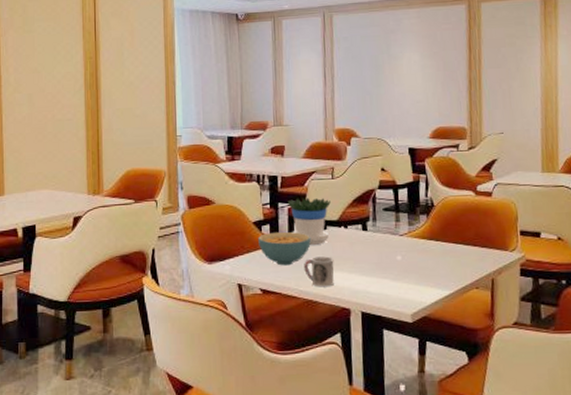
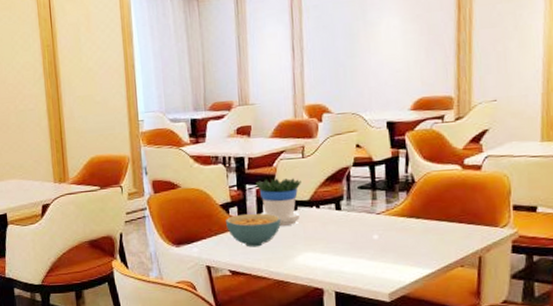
cup: present [304,256,334,287] -> none [274,237,306,268]

